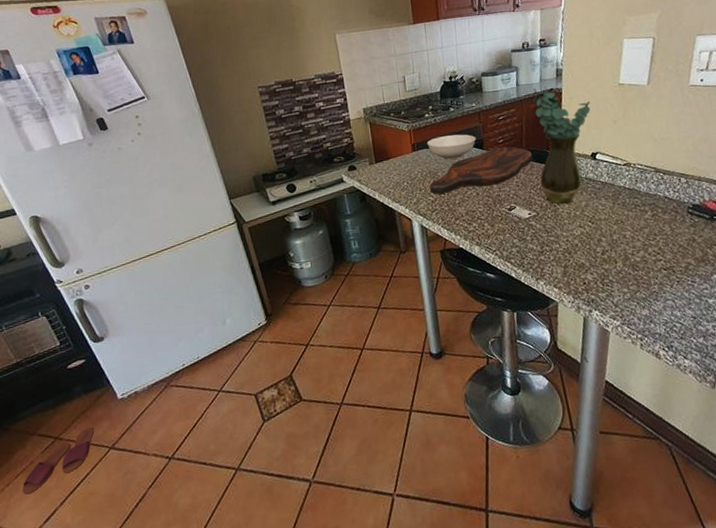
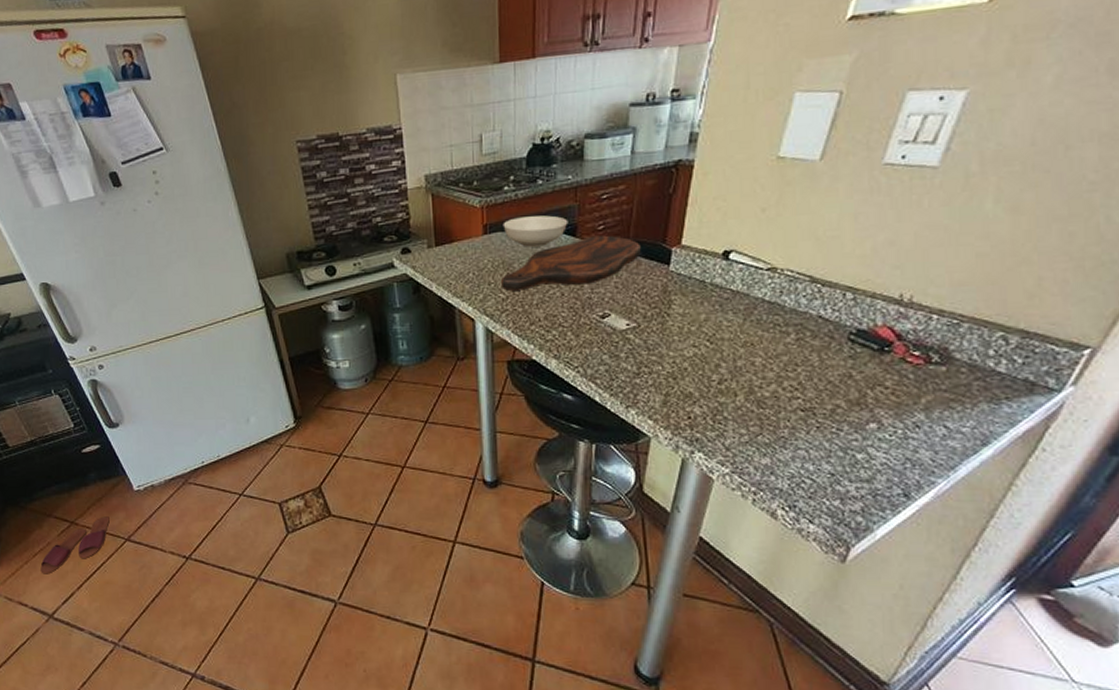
vase: present [533,88,591,204] -> none [647,158,733,315]

